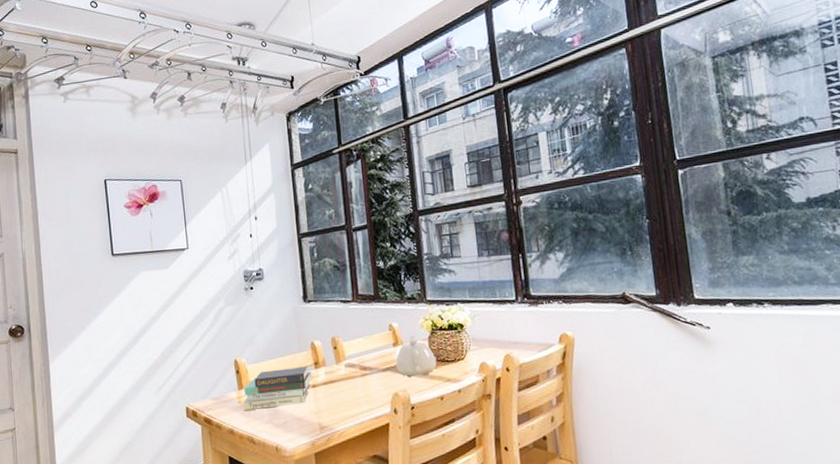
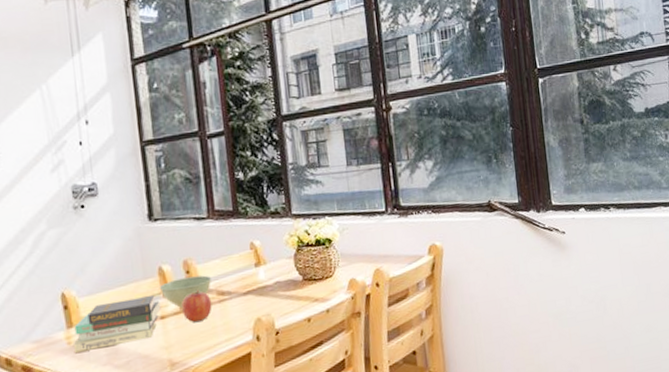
bowl: none [312,351,356,381] -> present [160,275,212,311]
fruit: none [329,363,356,392] -> present [181,289,213,322]
teapot: present [395,335,437,377] -> none [257,253,304,300]

